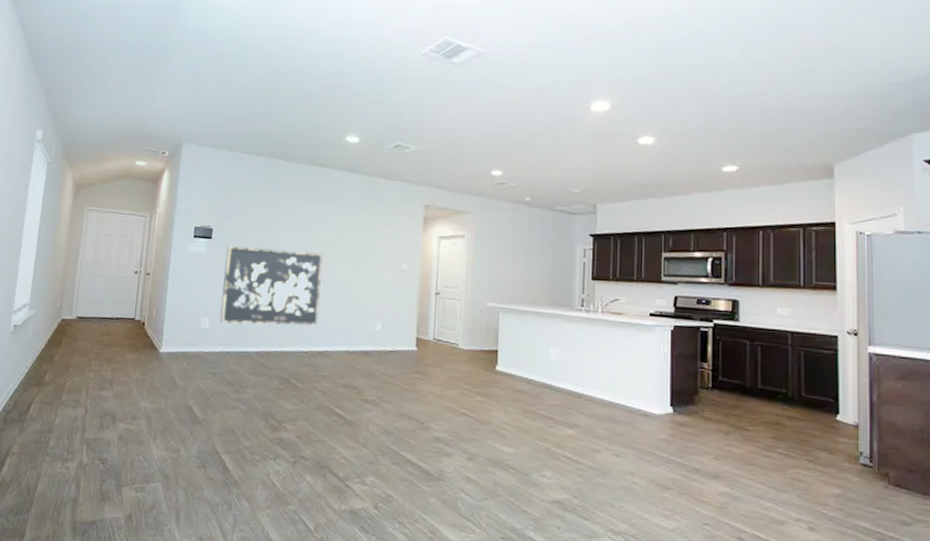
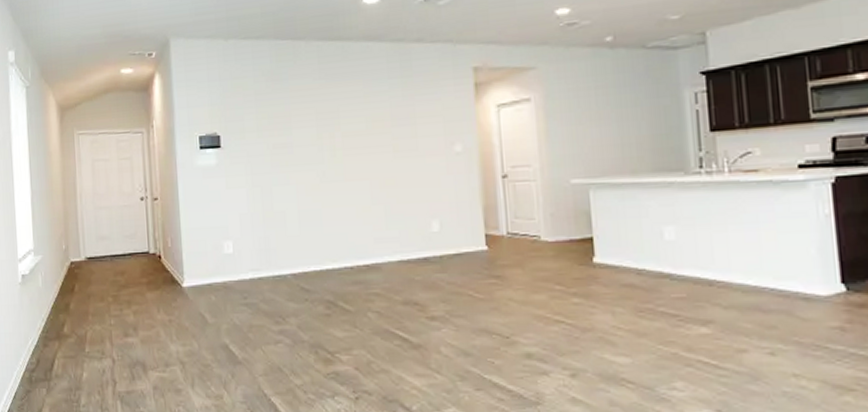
decorative wall panel: present [220,246,324,326] -> none [239,146,361,245]

